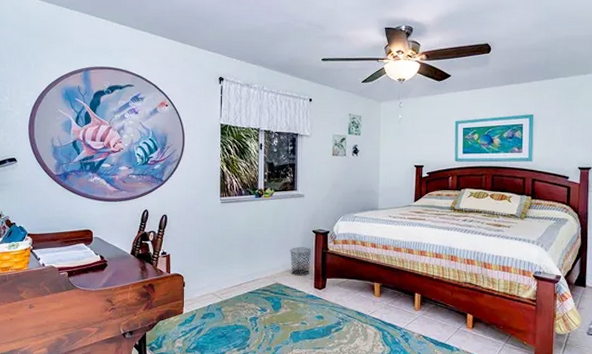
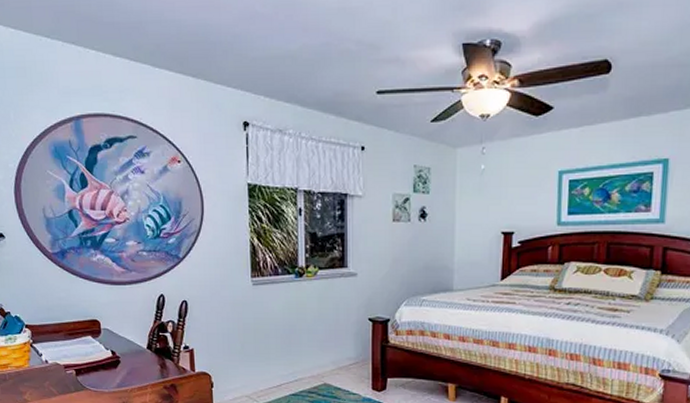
waste bin: present [289,247,312,276] -> none [340,339,369,375]

